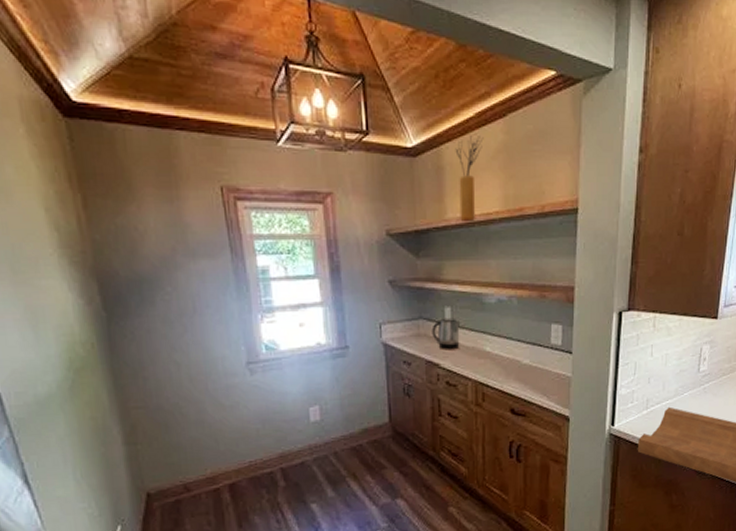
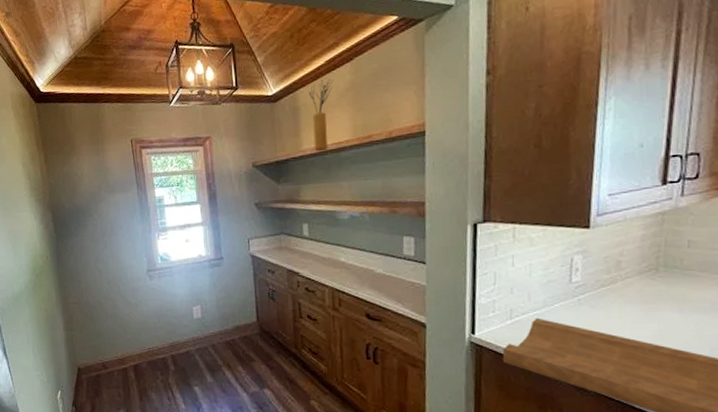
kettle: present [431,317,461,351] -> none [291,232,317,261]

